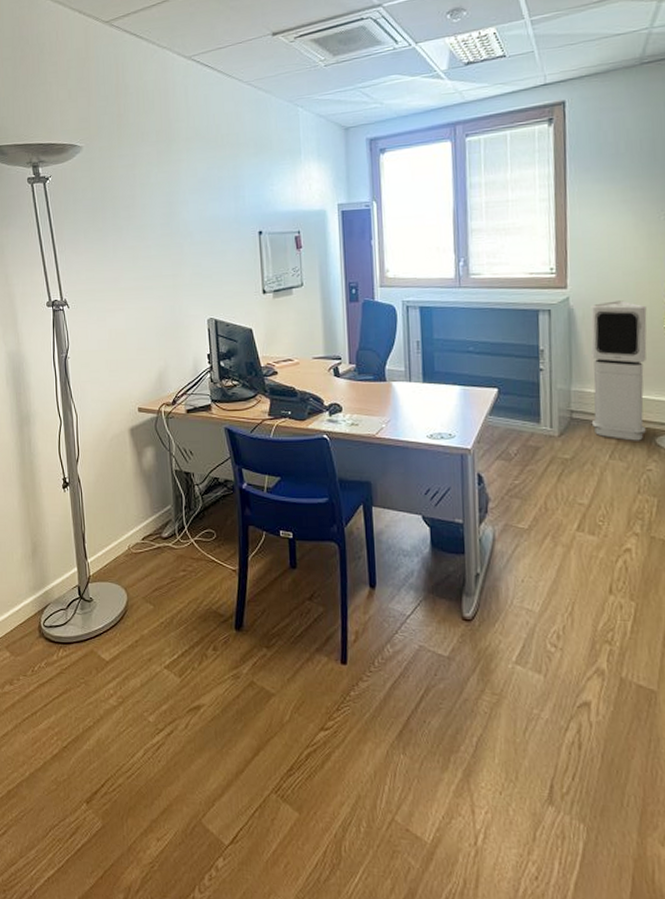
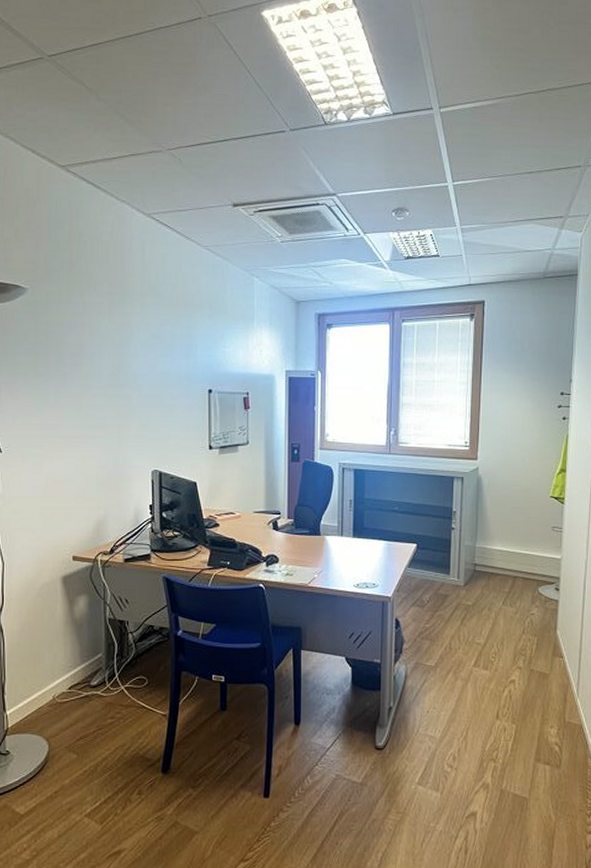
air purifier: present [590,300,647,441] -> none [490,472,537,590]

